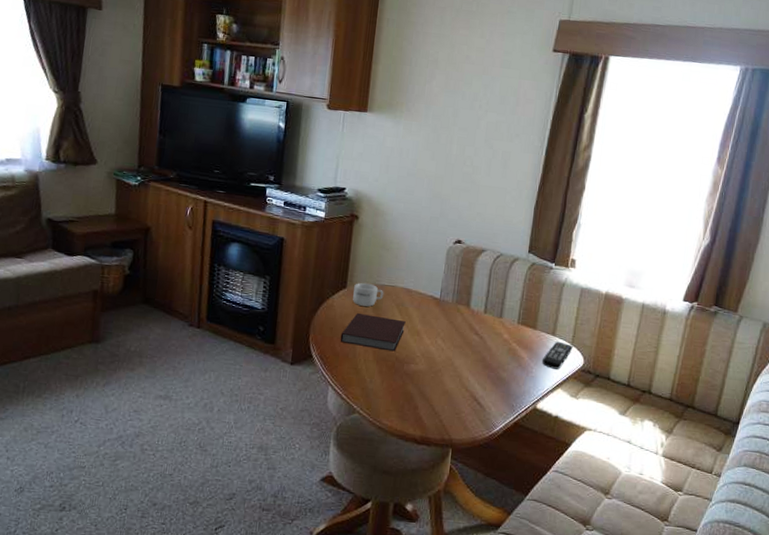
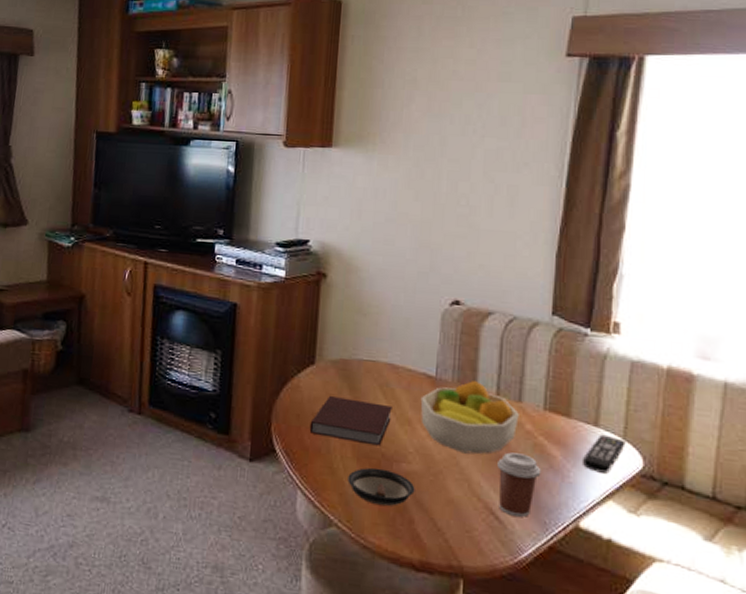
mug: present [353,282,384,307] -> none [323,357,363,388]
saucer: none [368,368,420,398] -> present [347,467,415,507]
fruit bowl: none [427,301,500,357] -> present [420,380,519,454]
coffee cup: none [481,355,513,402] -> present [497,452,541,517]

